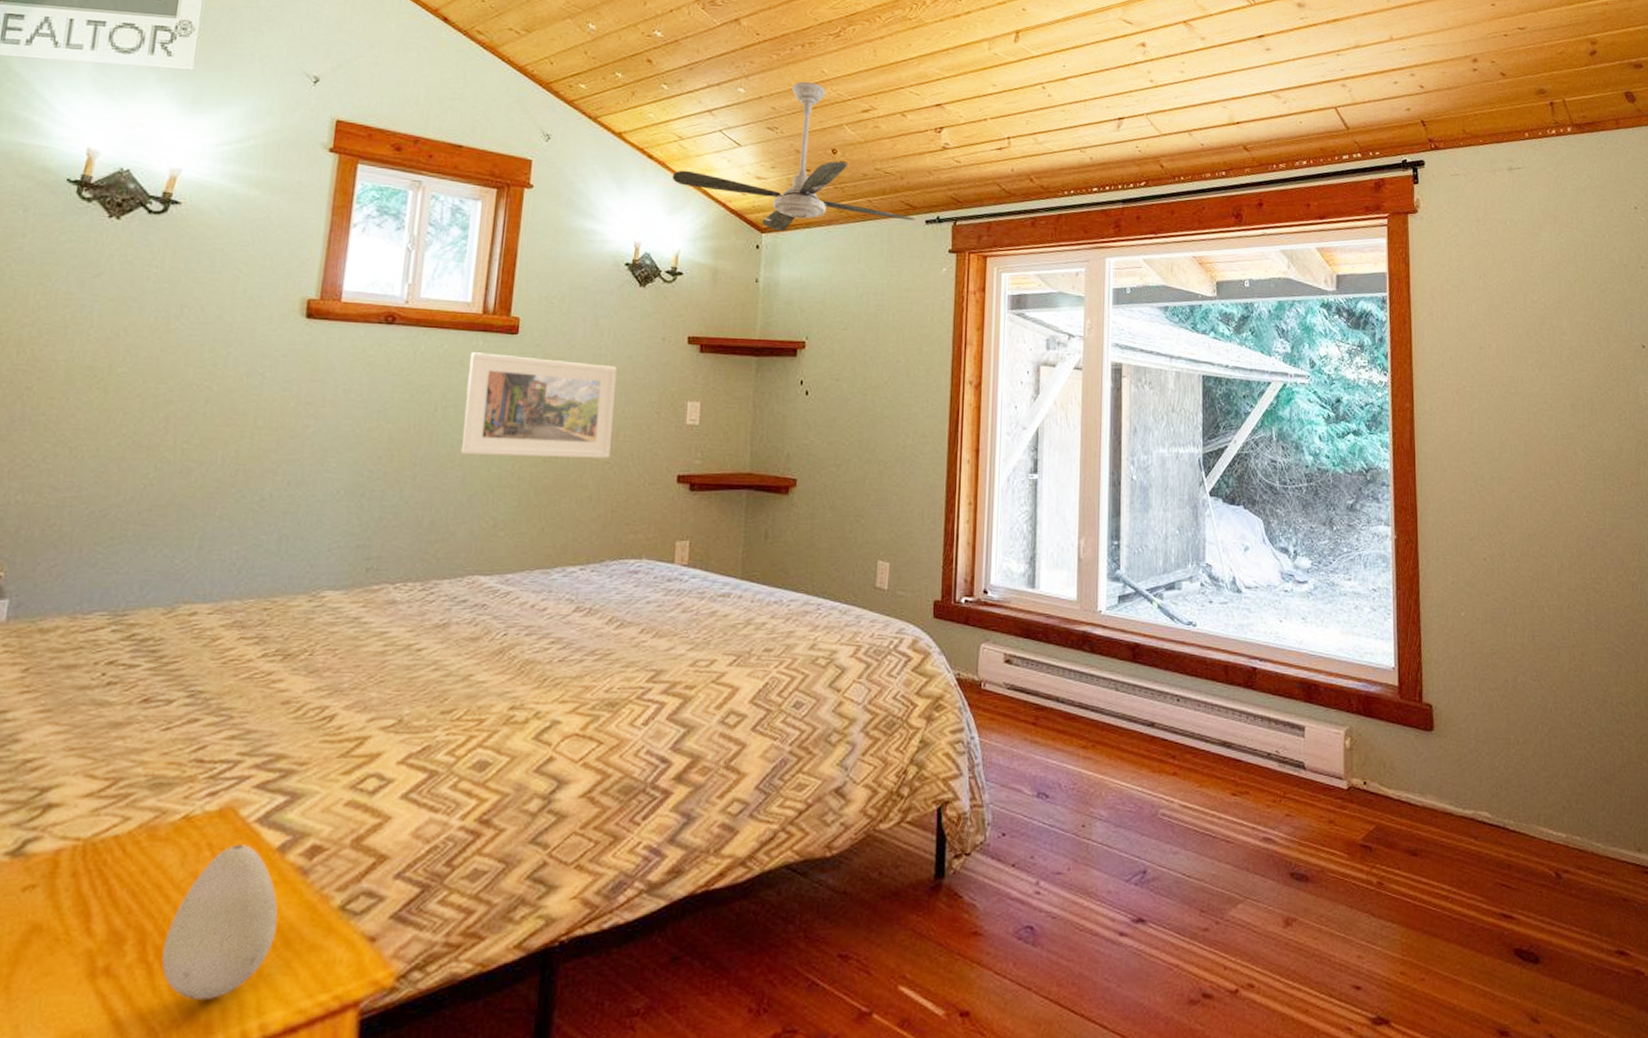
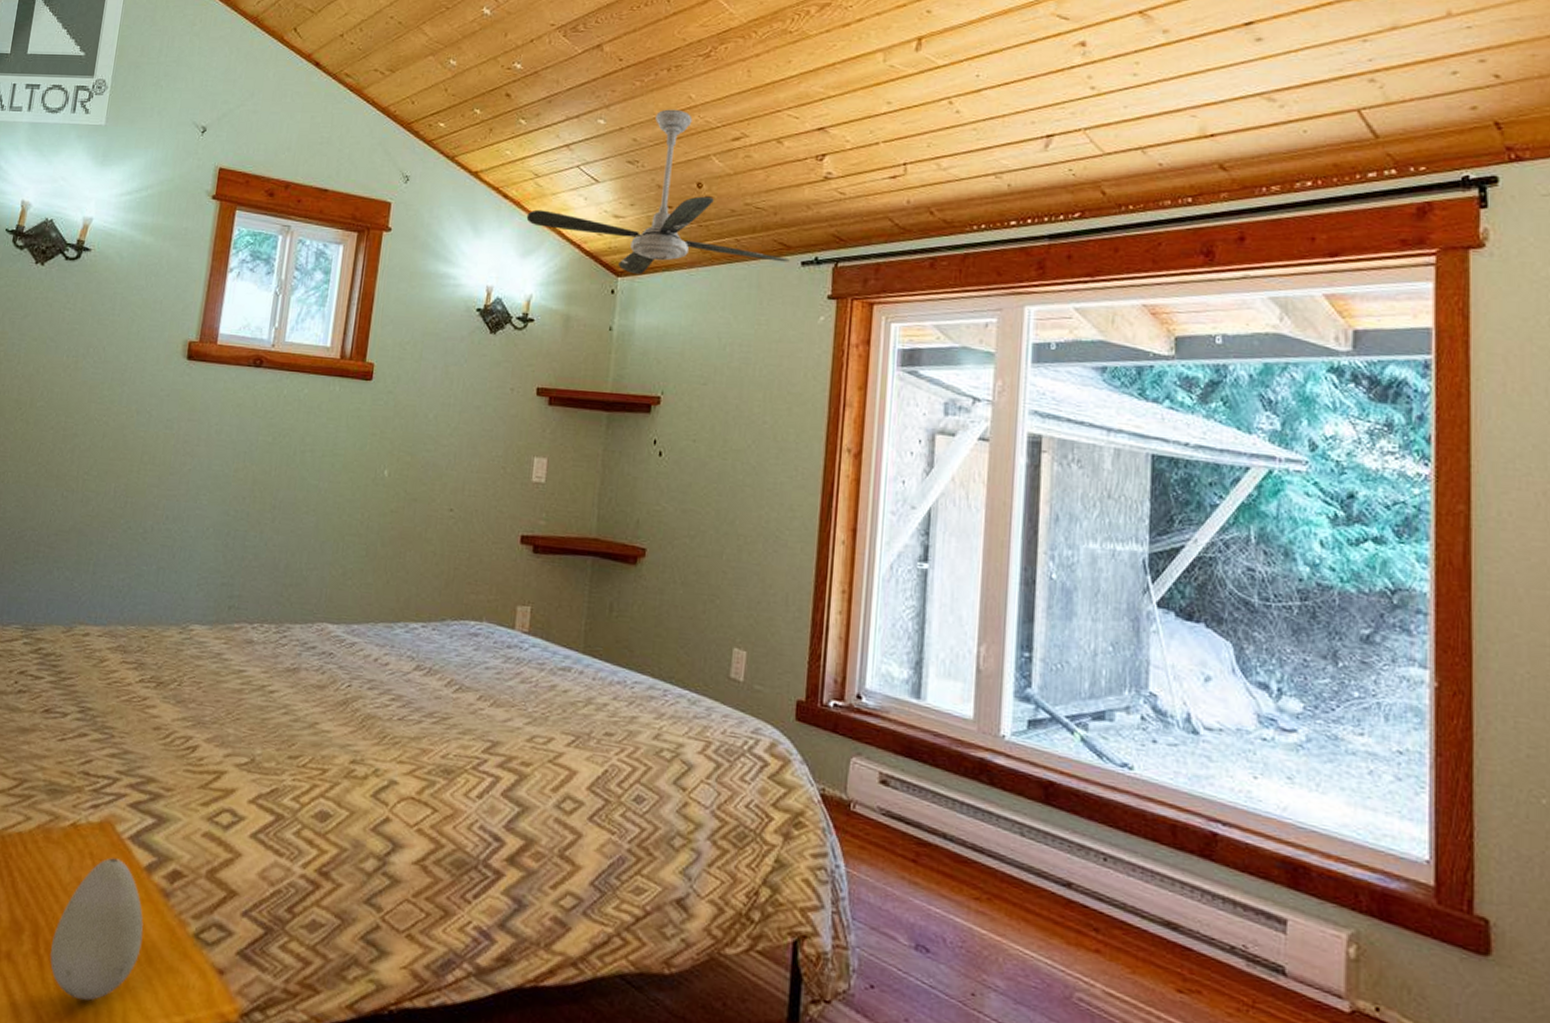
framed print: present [460,352,617,459] -> none [315,397,465,513]

